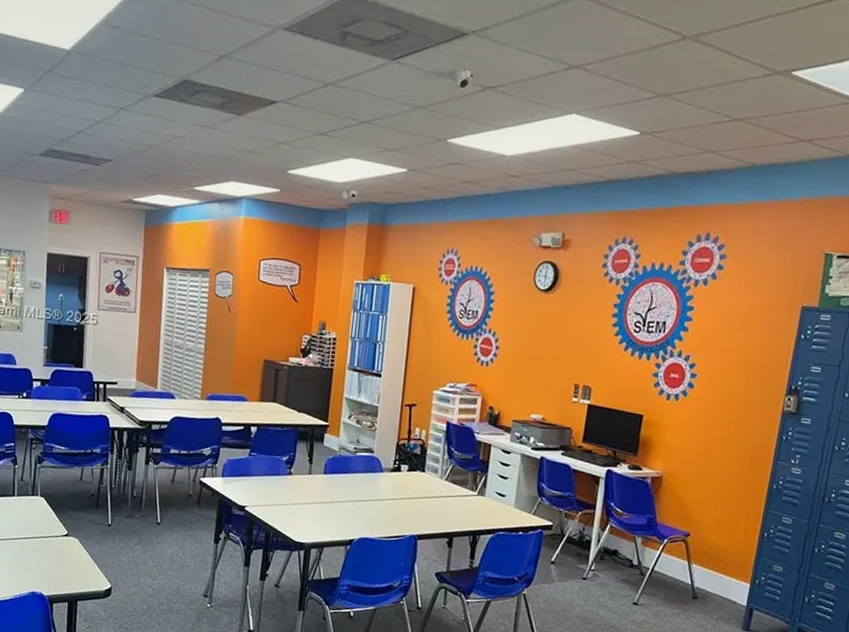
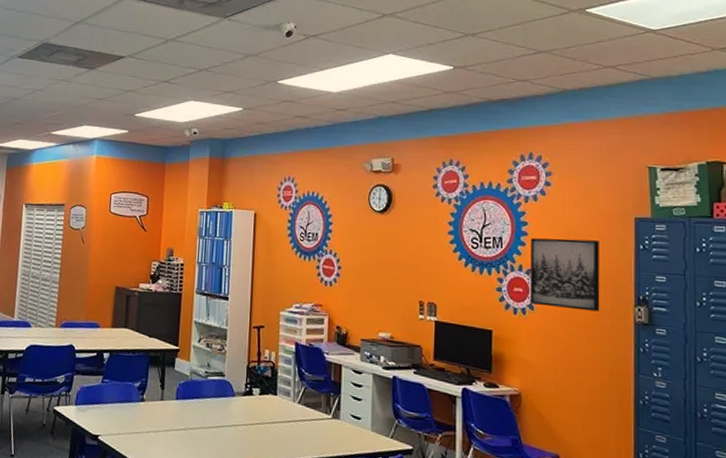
wall art: none [683,323,762,400] -> present [529,238,600,312]

